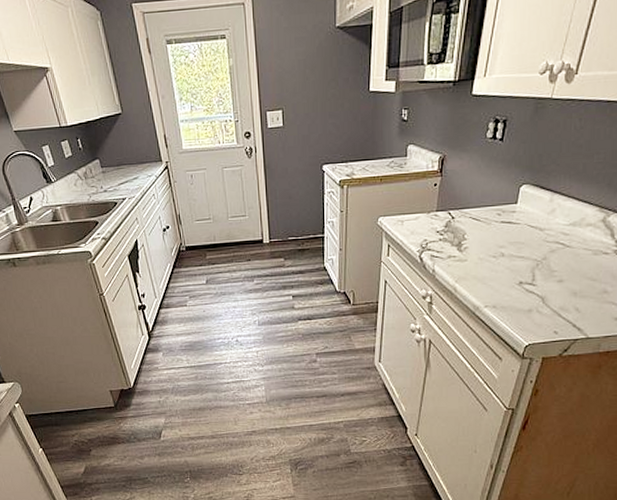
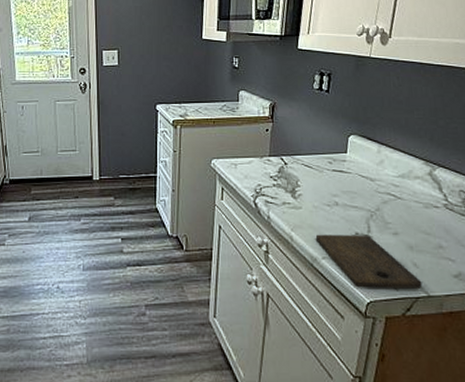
cutting board: none [479,283,582,333] -> present [315,234,422,289]

